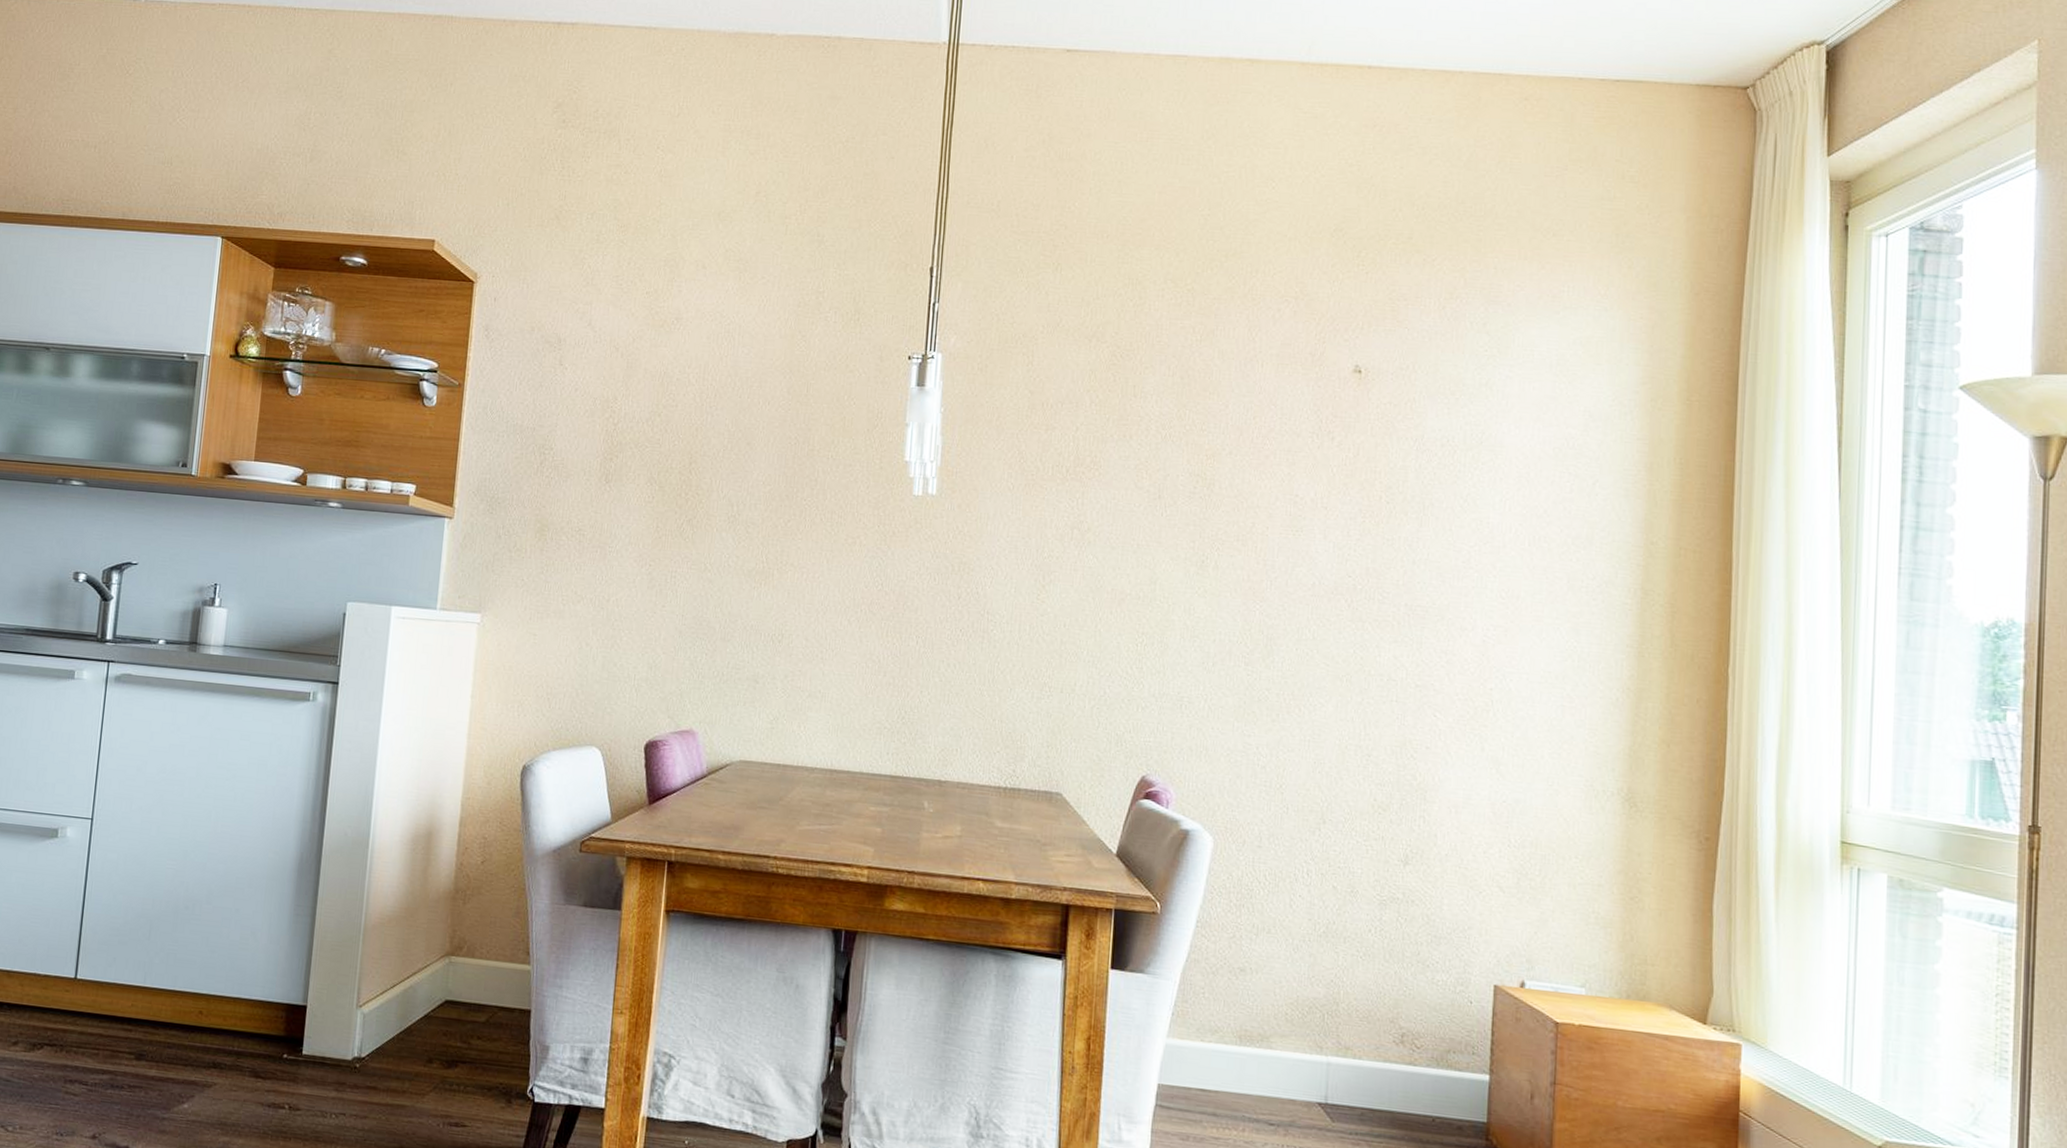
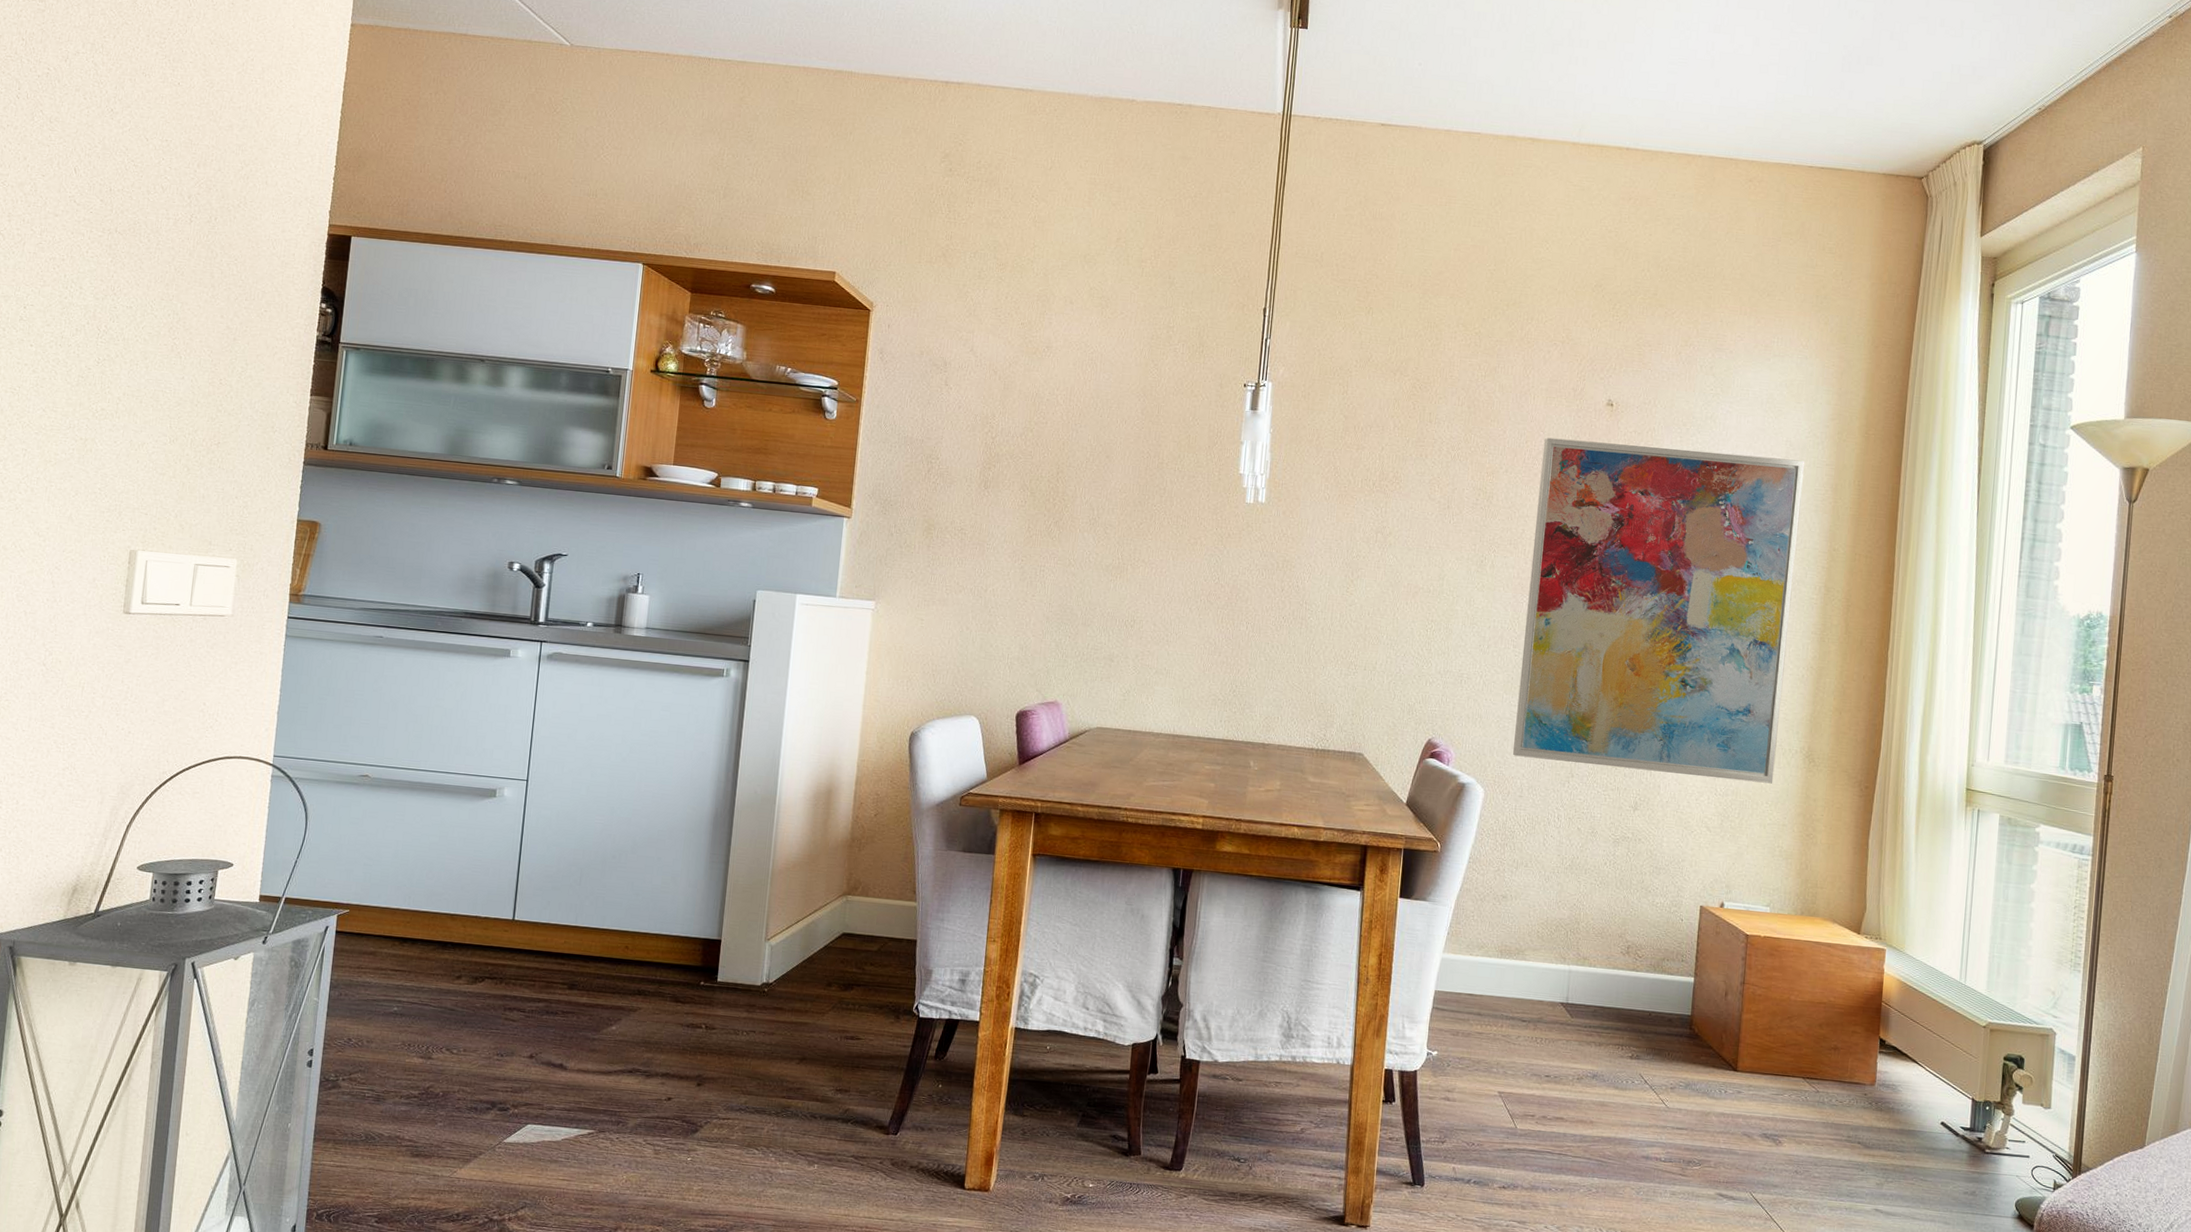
wall art: none [1247,412,1610,834] -> present [1512,437,1805,784]

